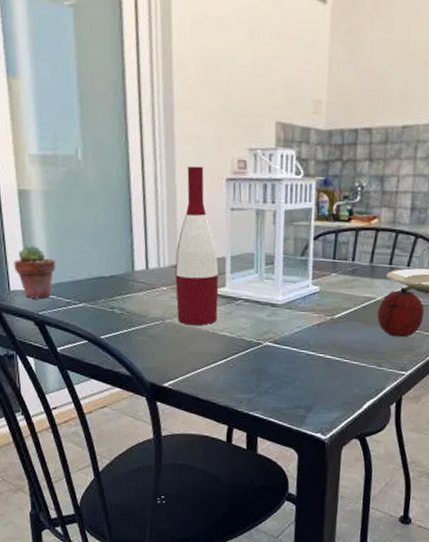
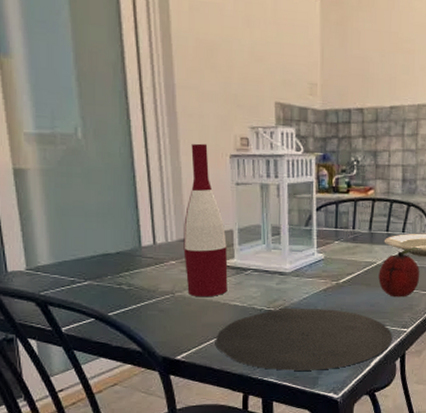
potted succulent: present [13,245,55,299] -> none [10,225,57,279]
plate: none [202,341,389,409] -> present [215,307,393,371]

